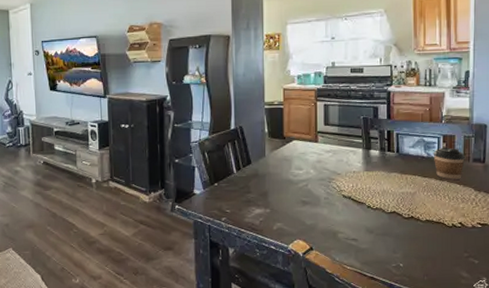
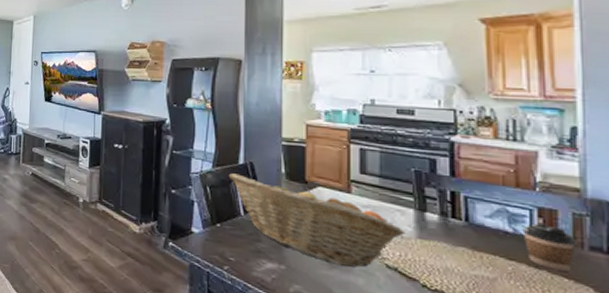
fruit basket: none [222,138,357,202] -> present [228,173,406,268]

